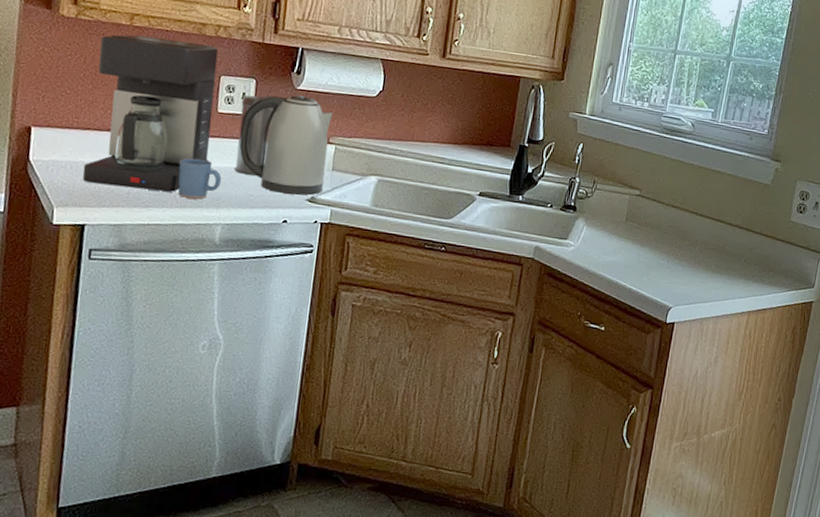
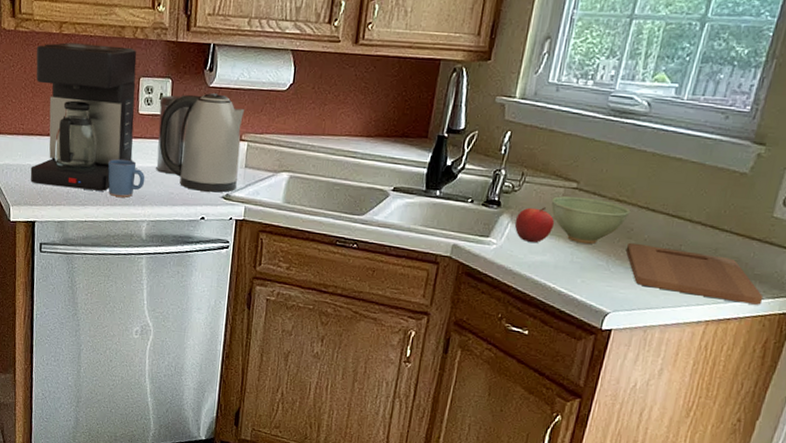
fruit: none [589,212,623,245] -> present [514,207,555,243]
bowl: none [619,202,684,246] -> present [551,196,631,245]
cutting board: none [682,243,789,296] -> present [625,242,764,305]

